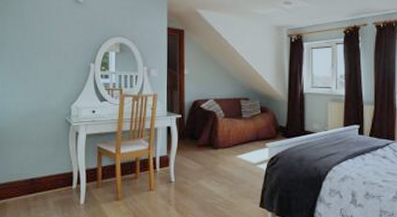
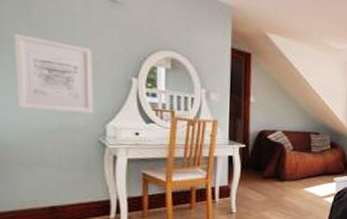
wall art: none [11,39,63,97] -> present [13,33,94,114]

